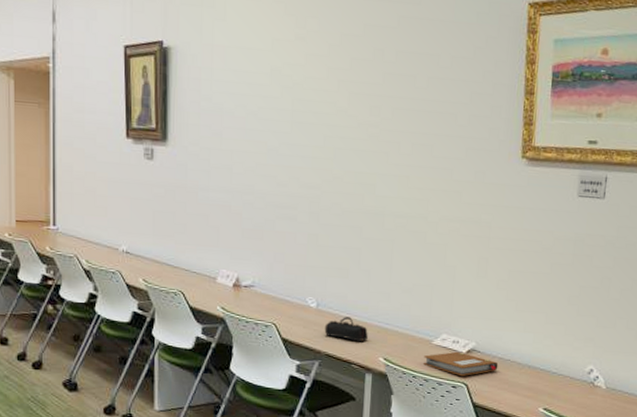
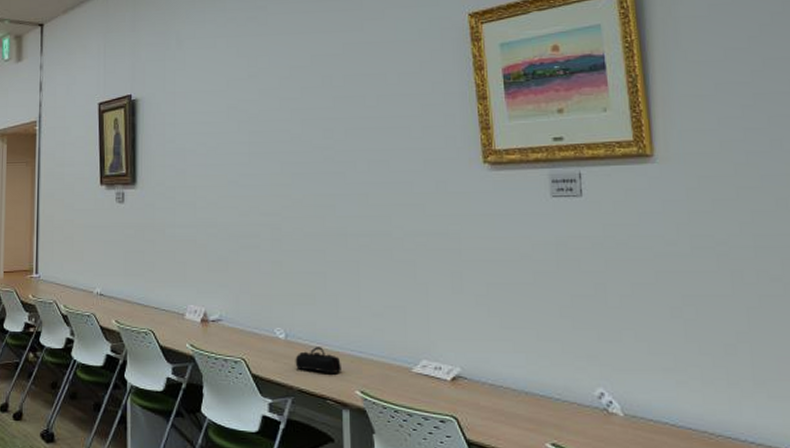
notebook: present [424,351,499,376] -> none [405,379,490,408]

